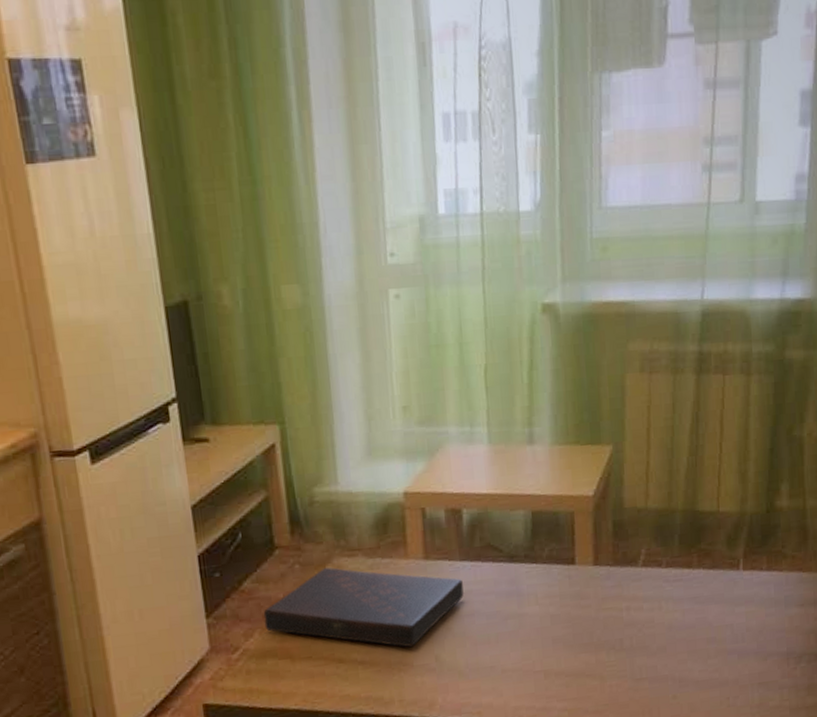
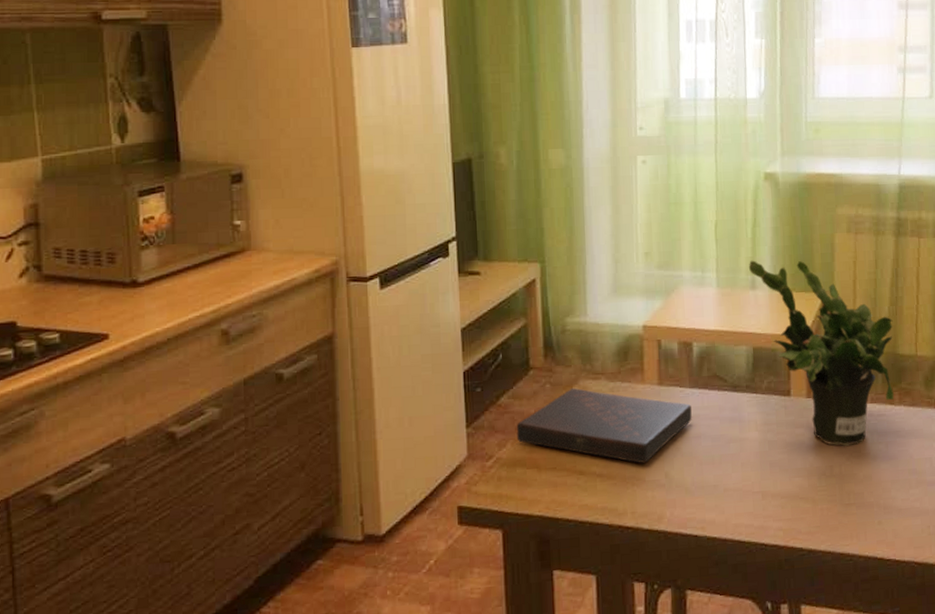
potted plant: none [525,408,692,617] -> present [749,260,894,446]

